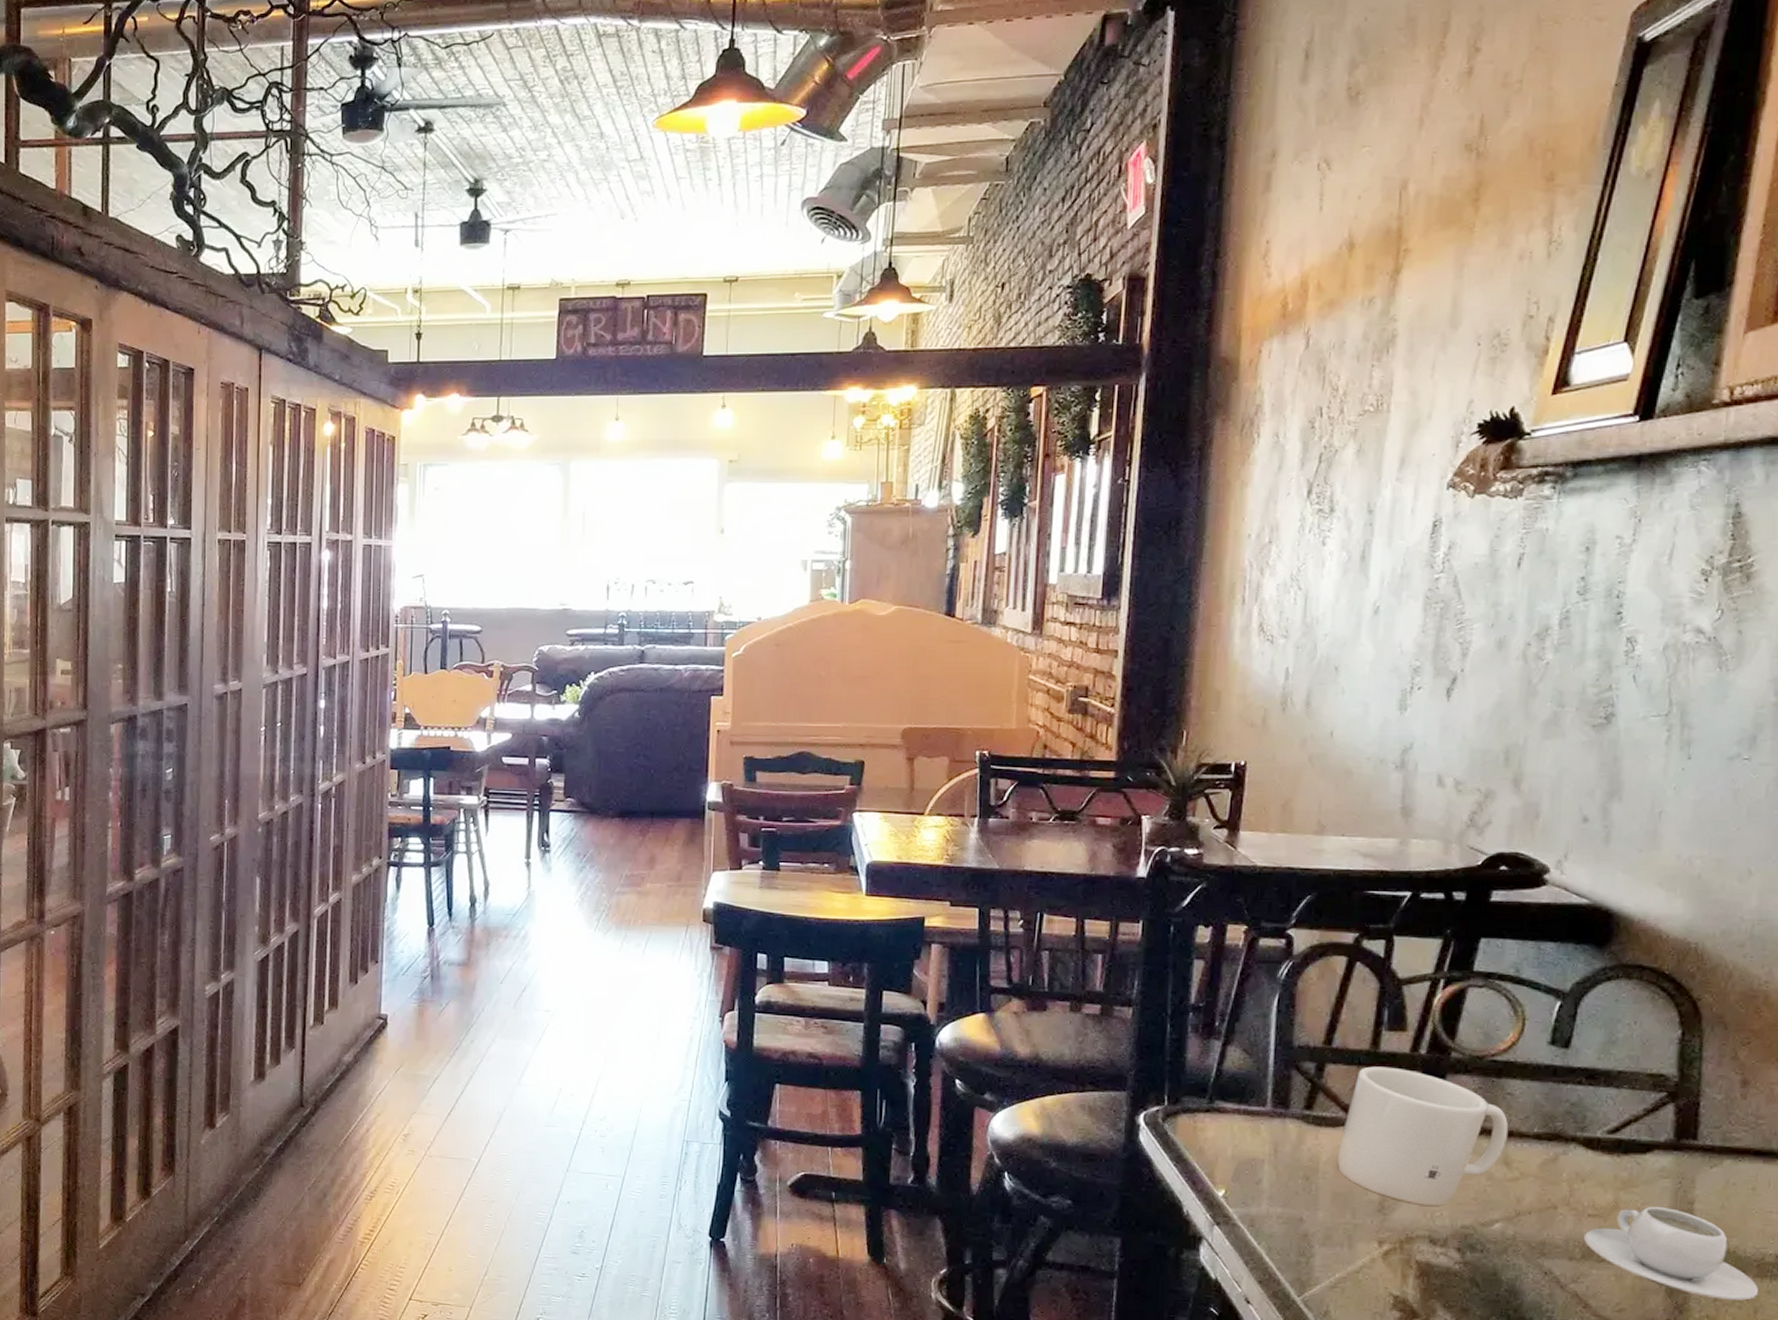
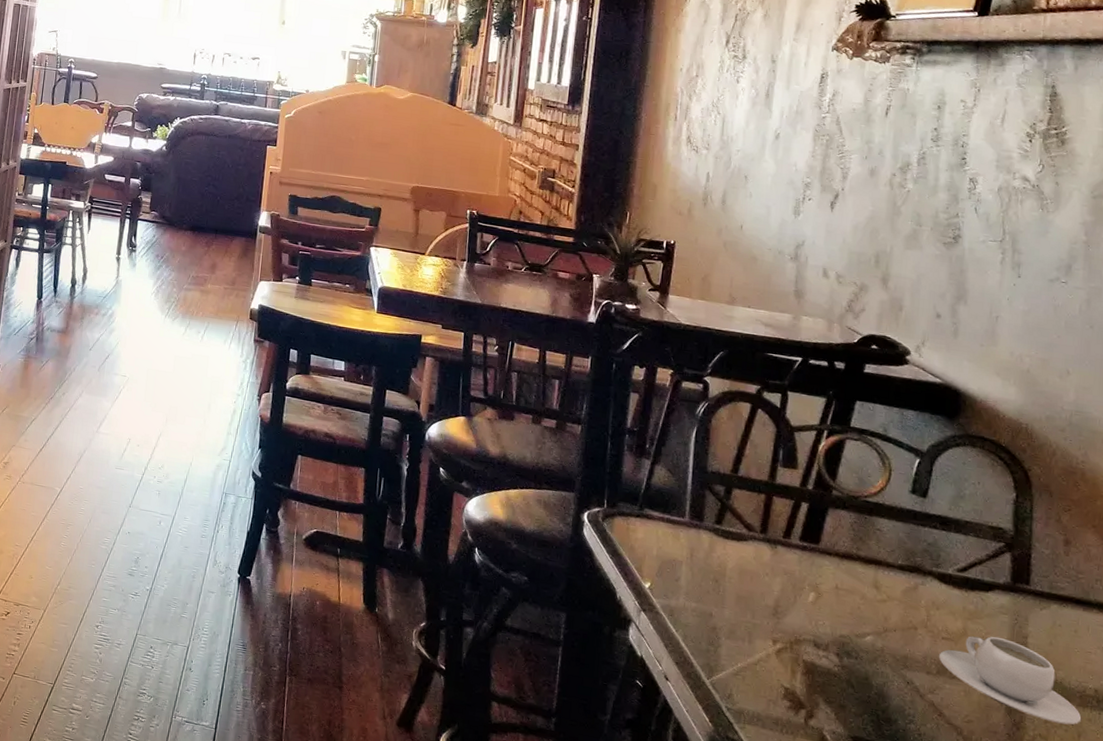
mug: present [1337,1066,1509,1207] -> none [740,494,879,616]

